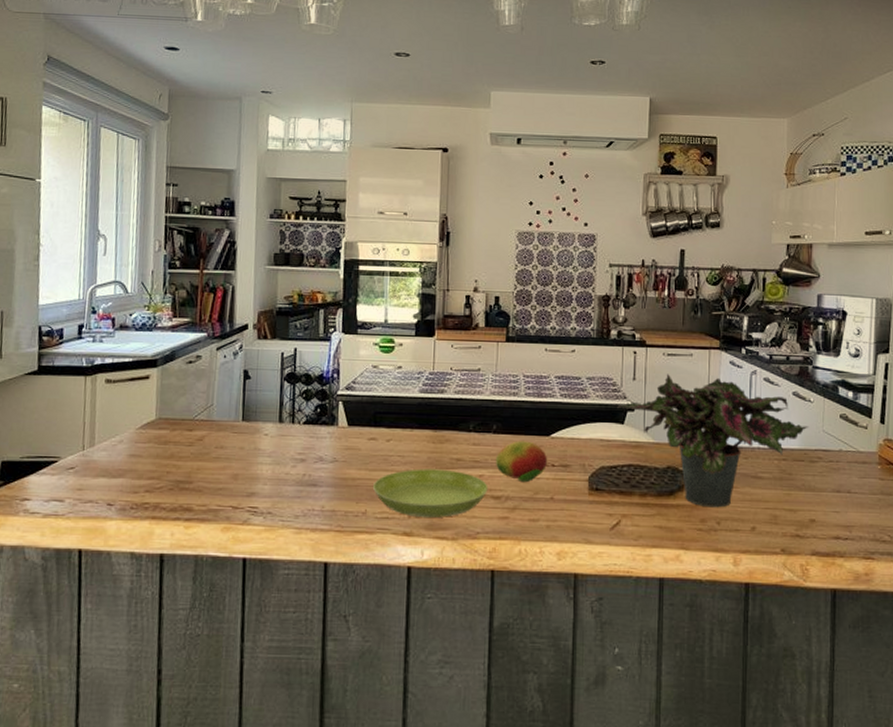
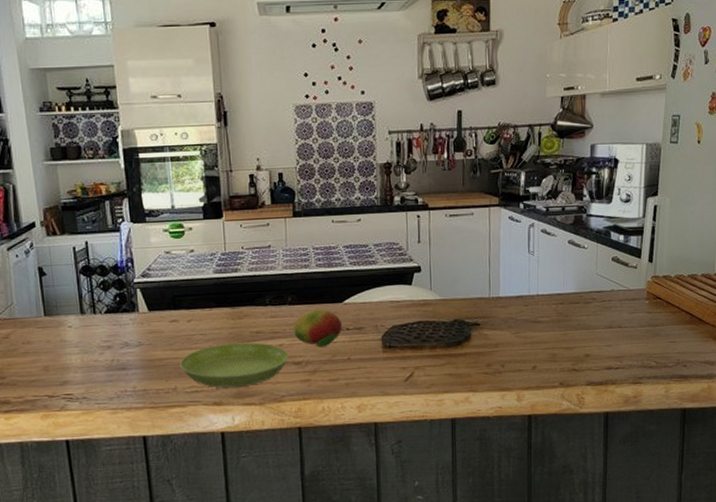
potted plant: present [617,374,809,508] -> none [404,234,584,353]

